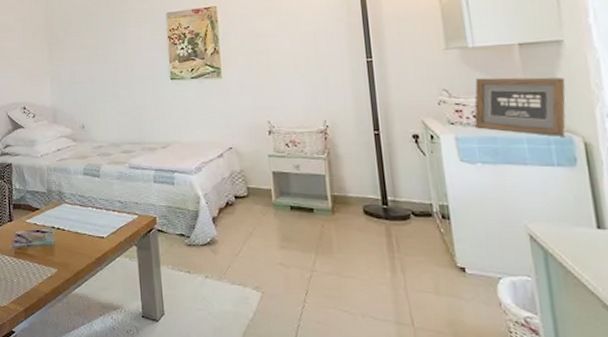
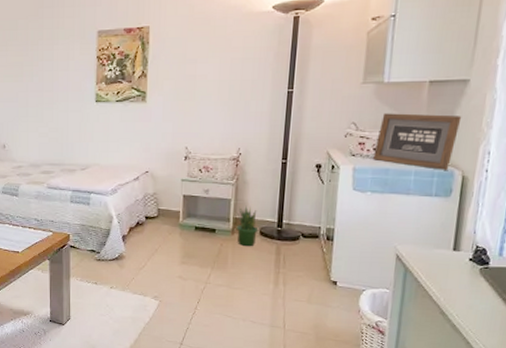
planter: none [333,181,362,227] -> present [236,205,259,246]

